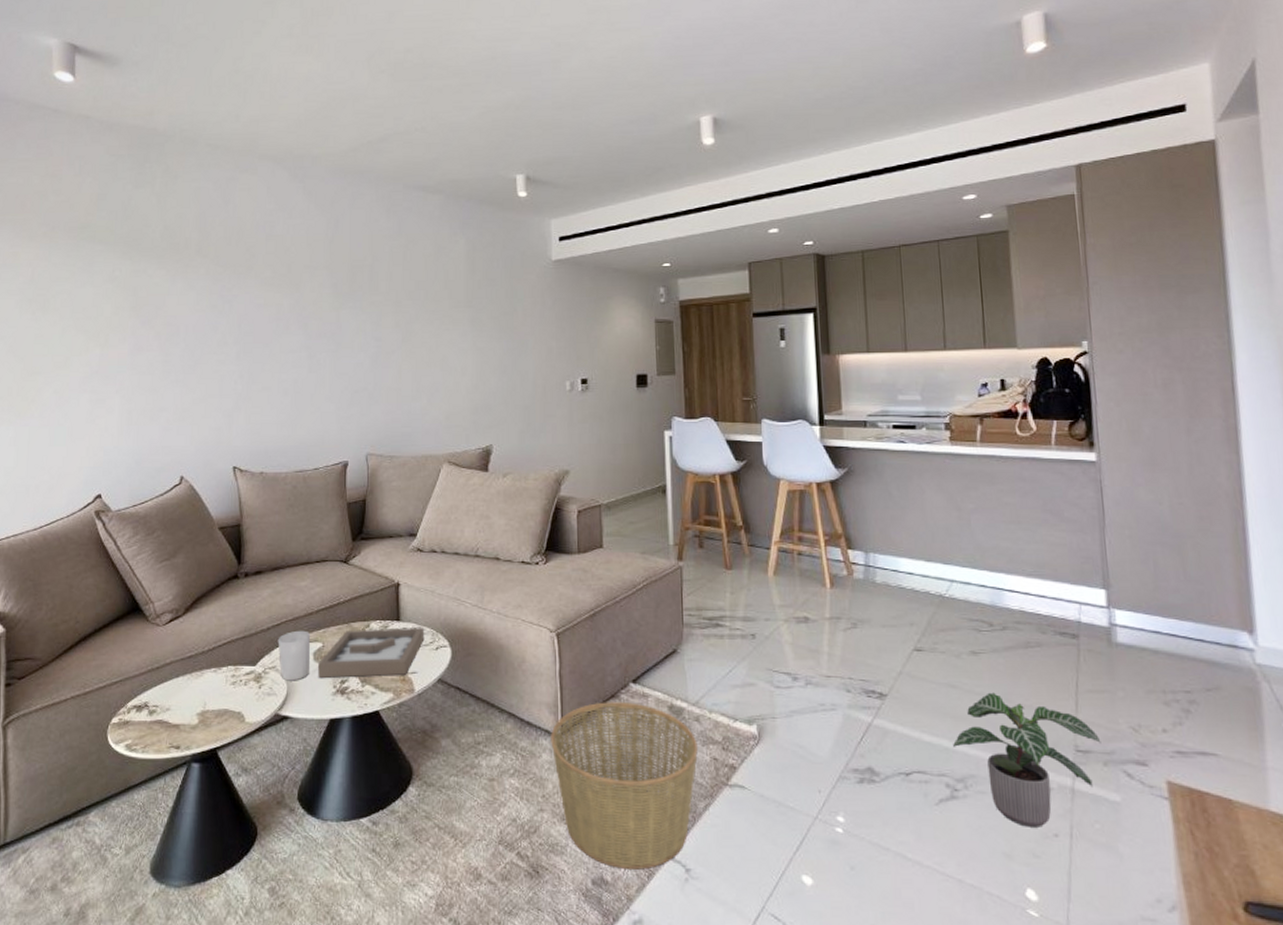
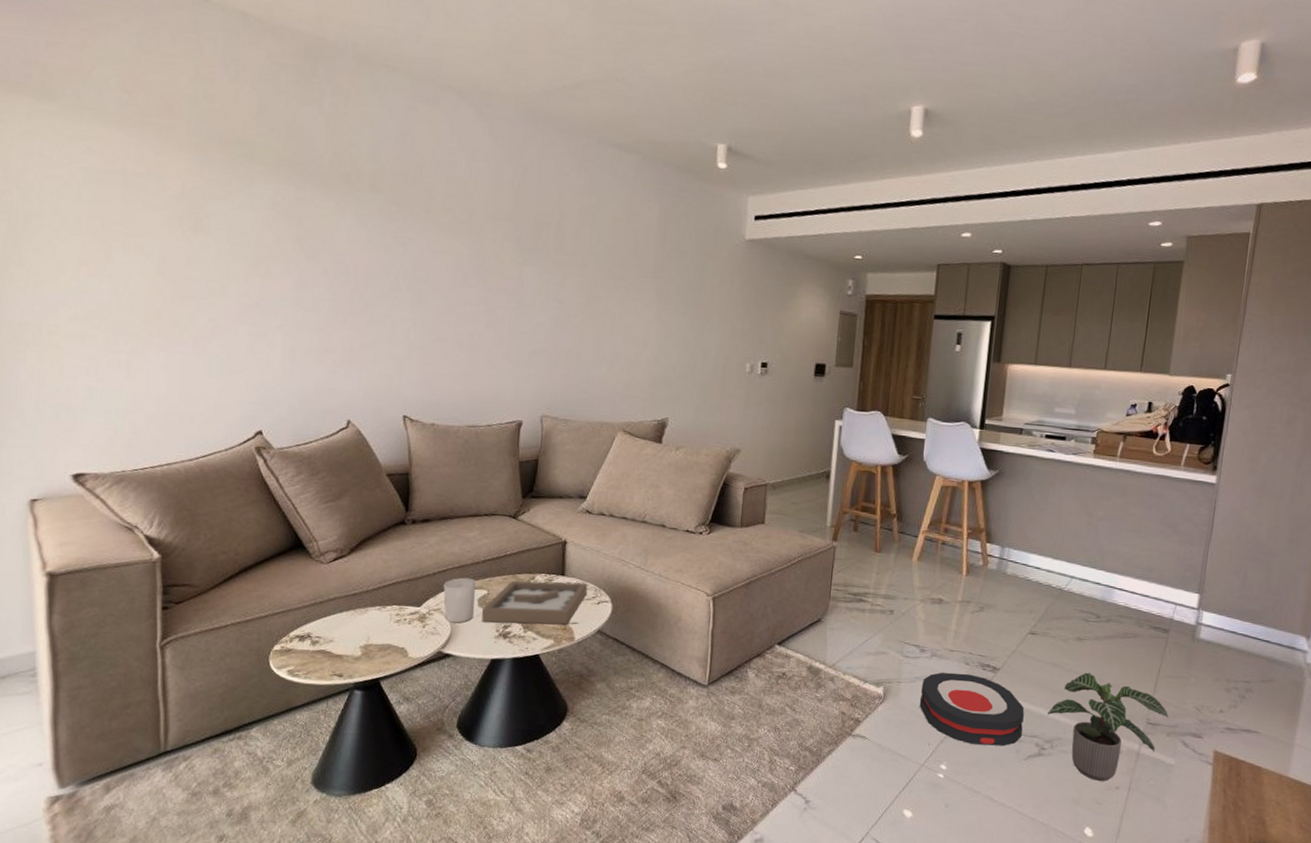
basket: present [551,702,698,870] -> none [697,659,829,799]
robot vacuum: none [800,702,927,790] -> present [919,672,1025,746]

